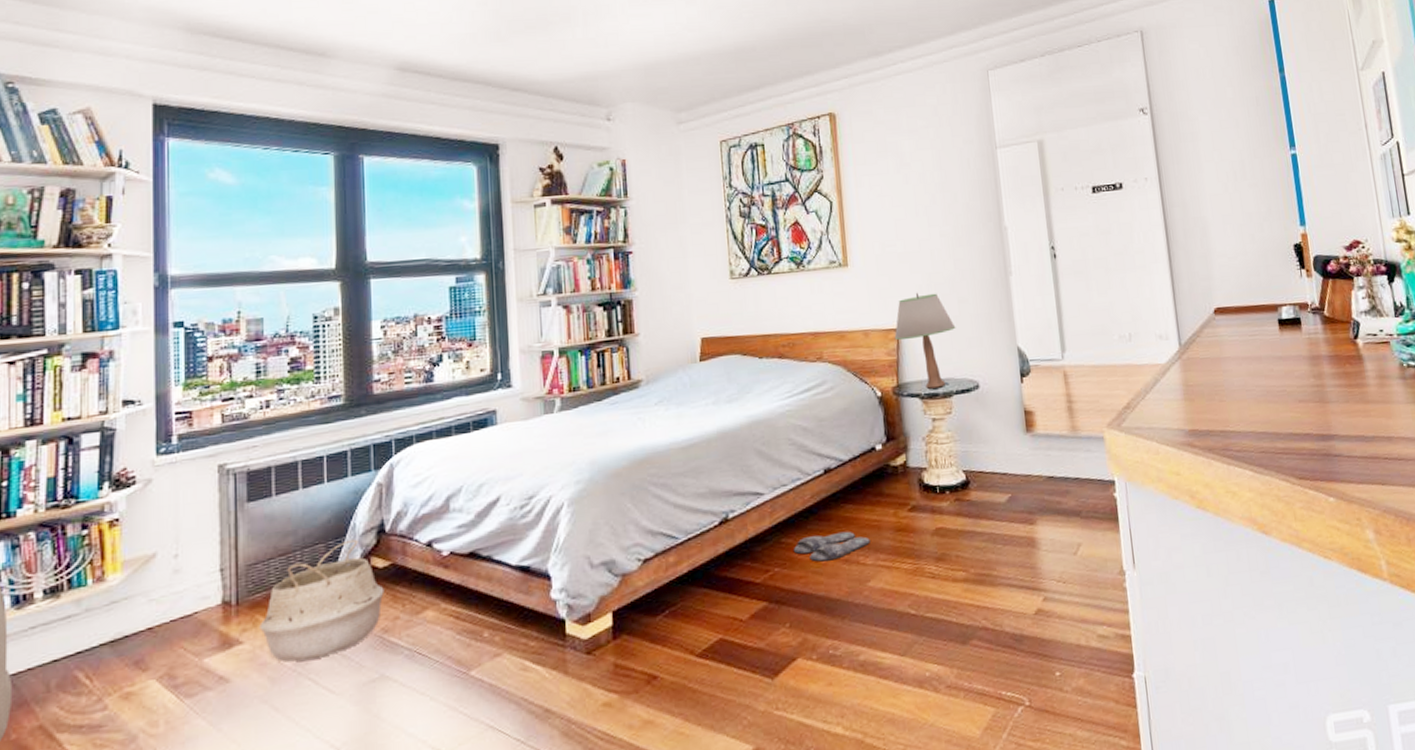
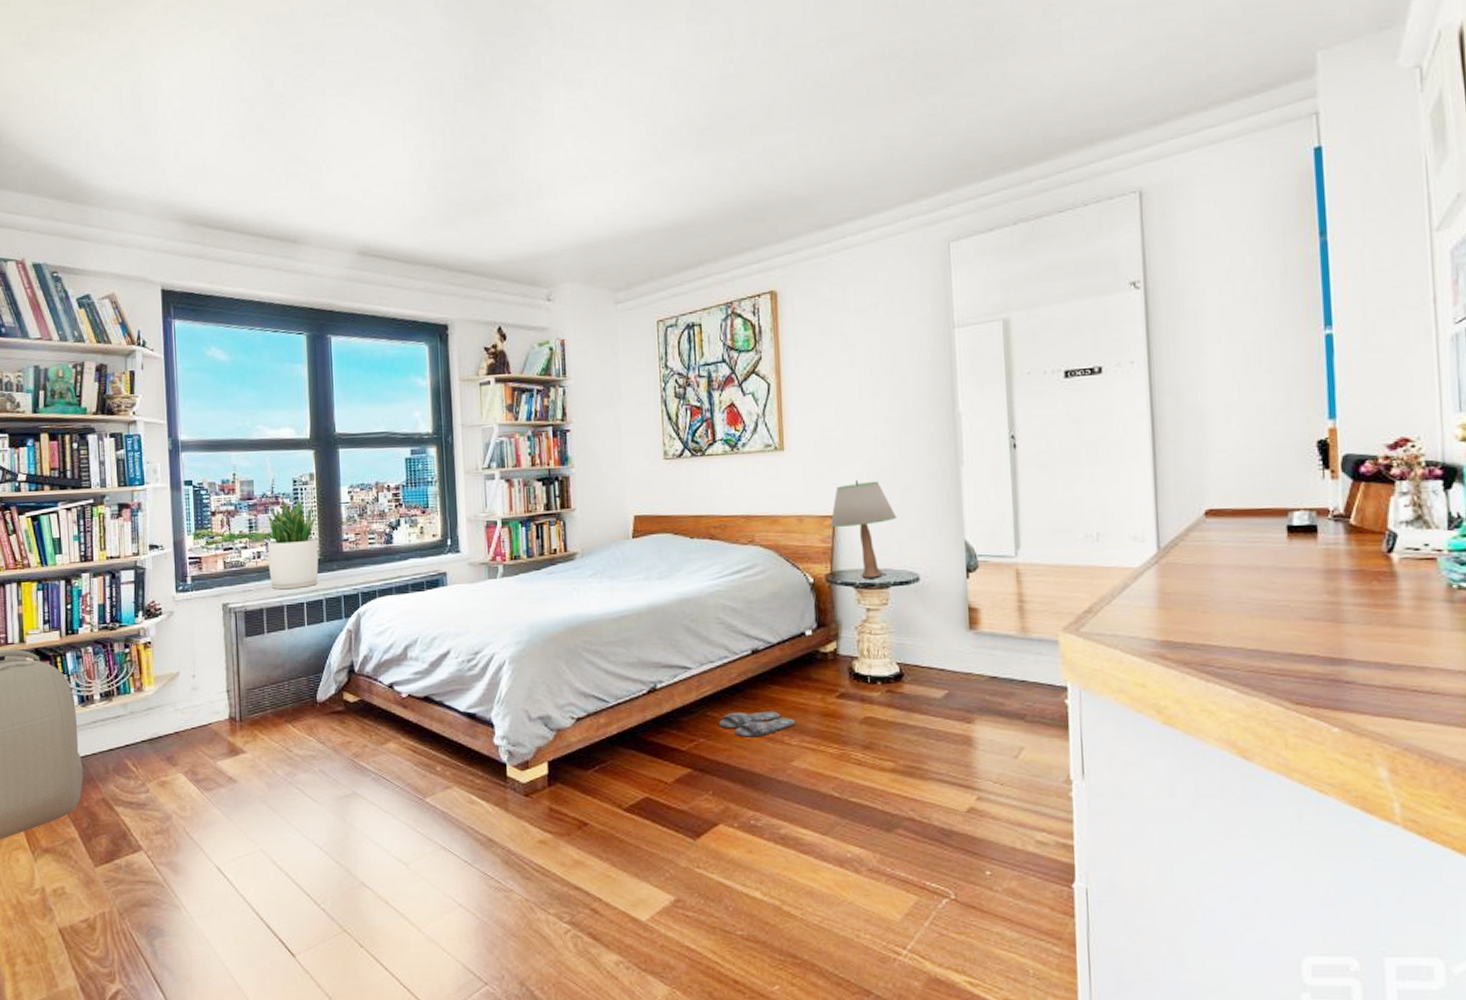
woven basket: present [259,539,385,662] -> none [258,676,355,772]
planter: none [279,334,343,443] -> present [266,496,319,590]

